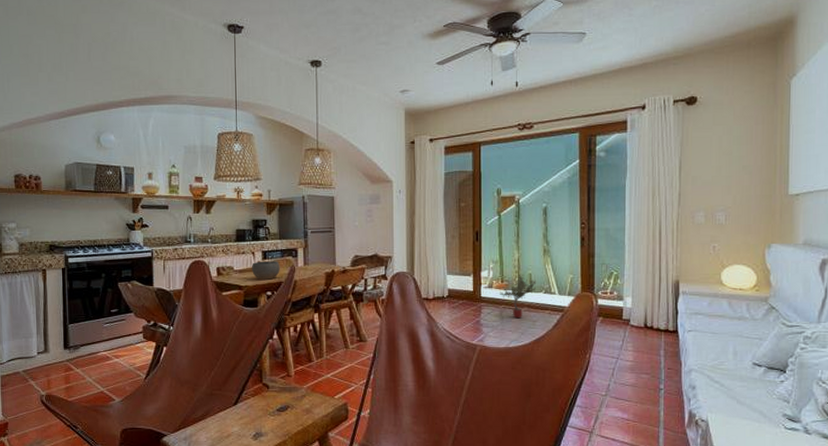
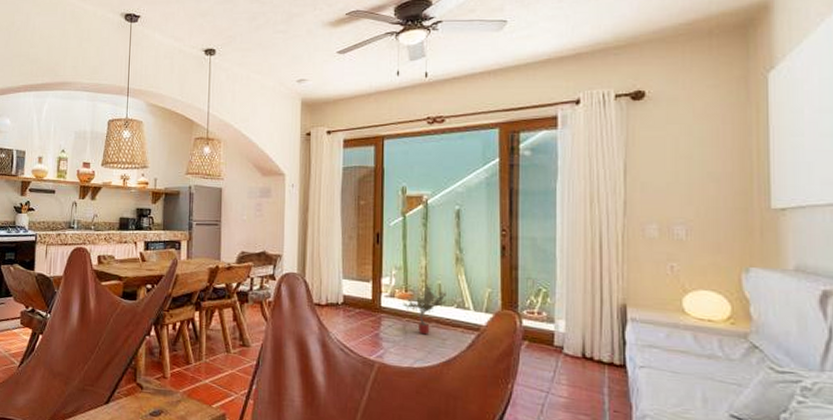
bowl: present [252,261,280,280] -> none [133,252,162,272]

